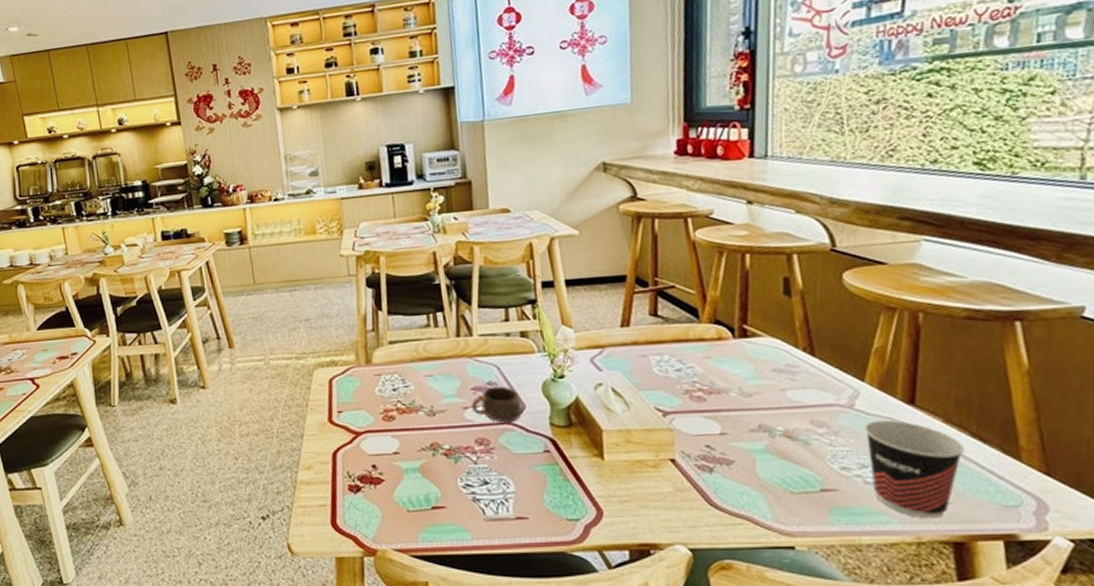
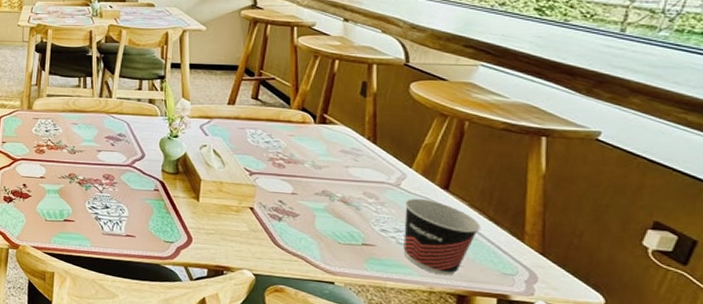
cup: present [470,386,523,423] -> none [103,137,143,166]

